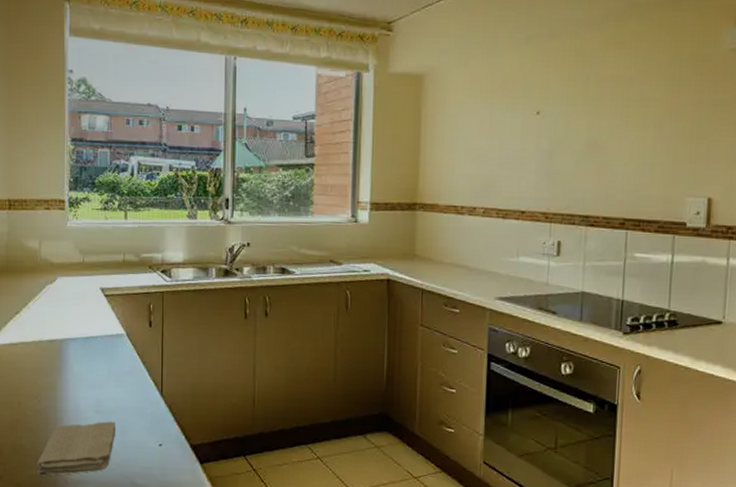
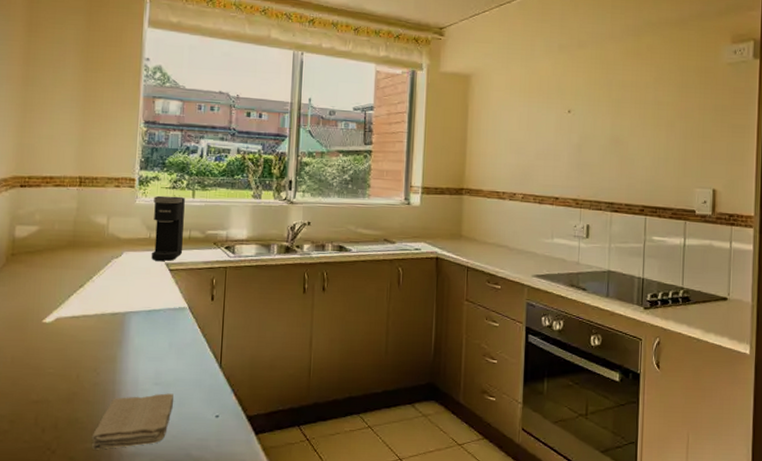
coffee maker: none [85,217,118,286] -> present [151,195,185,261]

